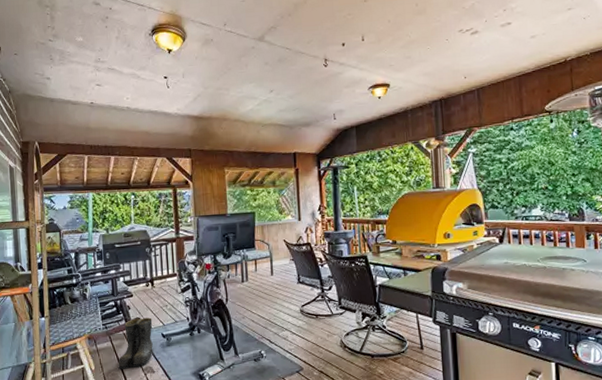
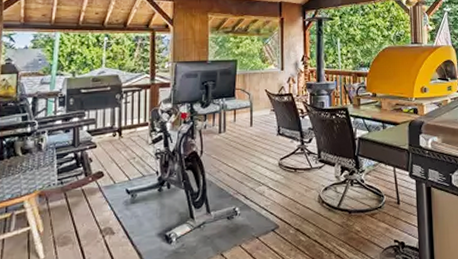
boots: present [118,317,154,369] -> none [72,171,117,231]

